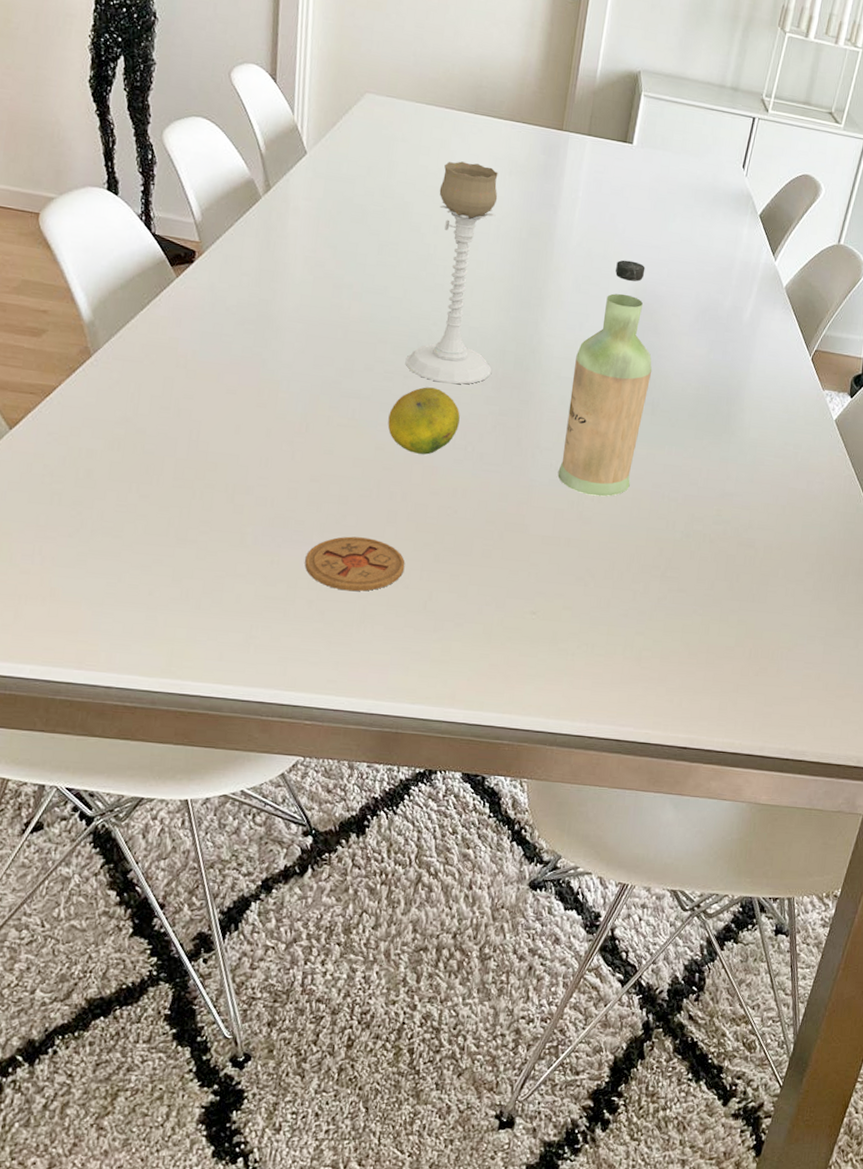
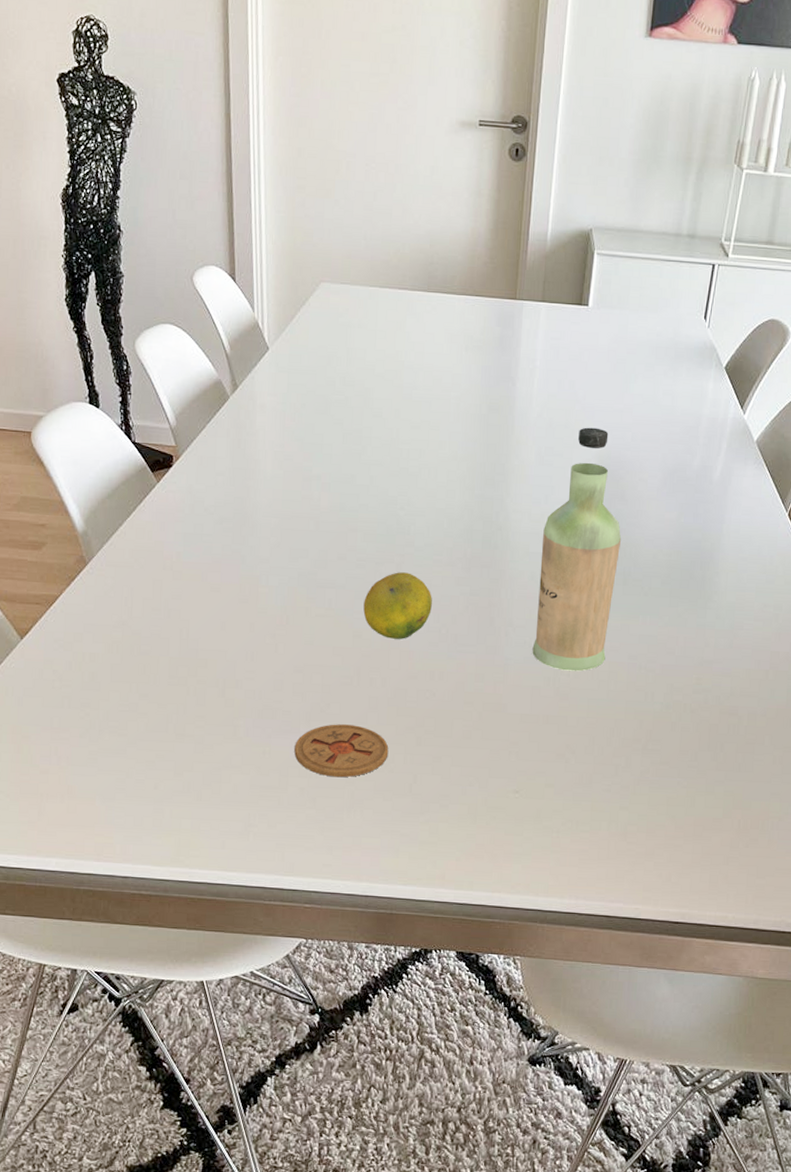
candle holder: present [405,161,498,385] -> none [376,342,460,568]

